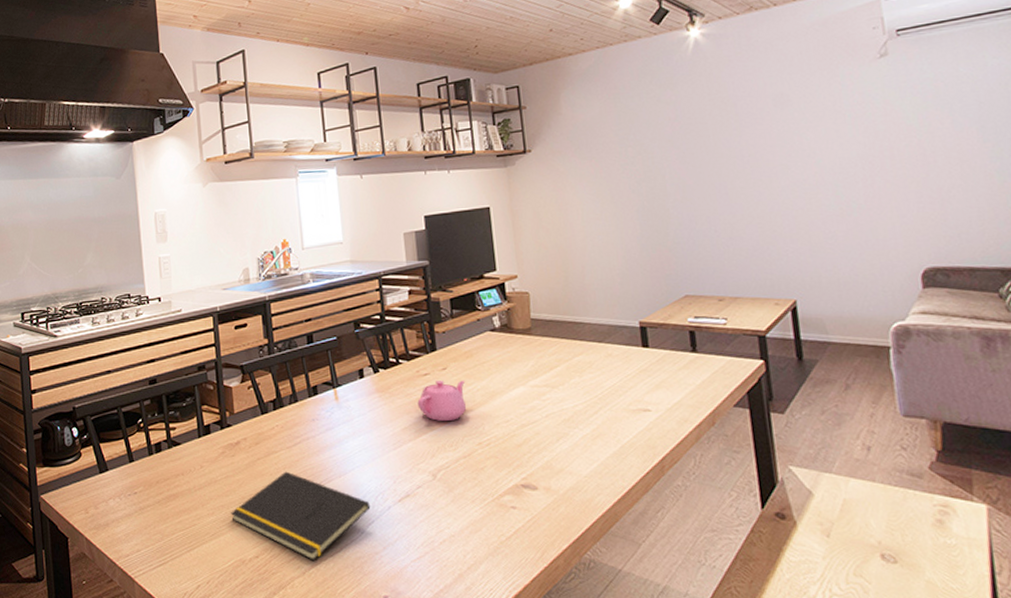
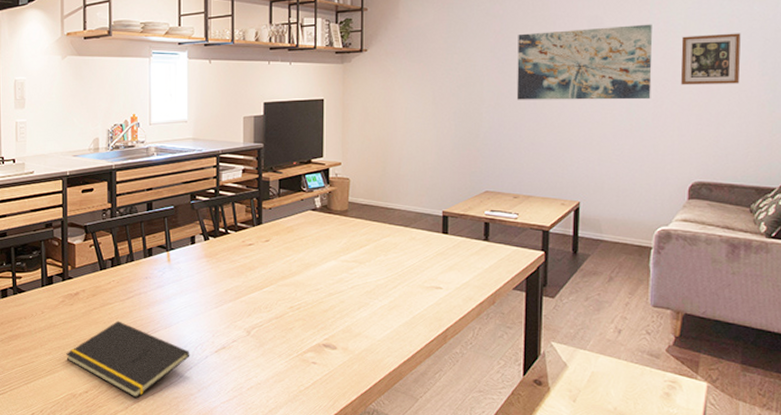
teapot: present [417,380,467,421] -> none [240,251,285,286]
wall art: none [696,96,859,191] -> present [516,24,652,100]
picture frame: none [882,98,958,161] -> present [681,33,741,85]

